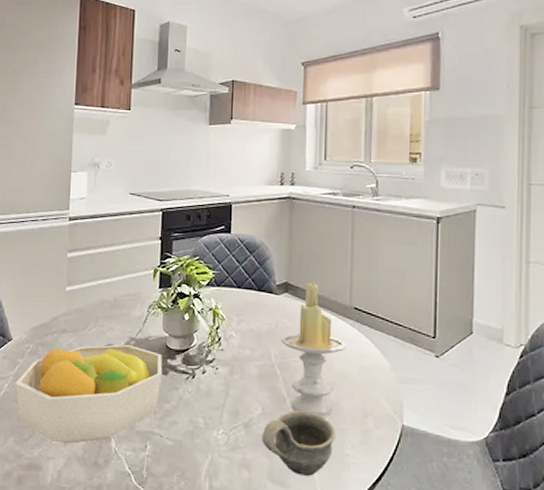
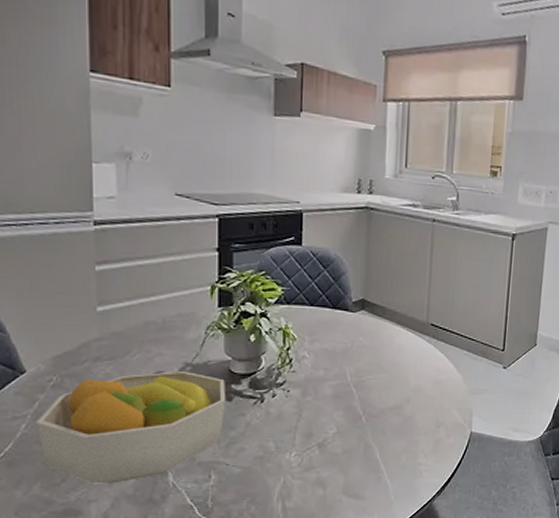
cup: present [262,410,336,476] -> none [337,427,410,486]
candle: present [280,282,347,417] -> none [356,298,423,431]

